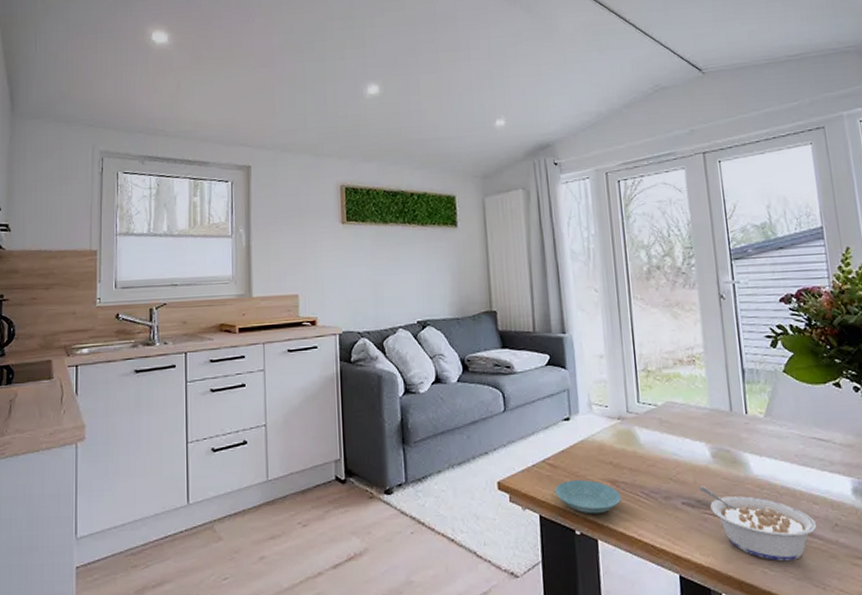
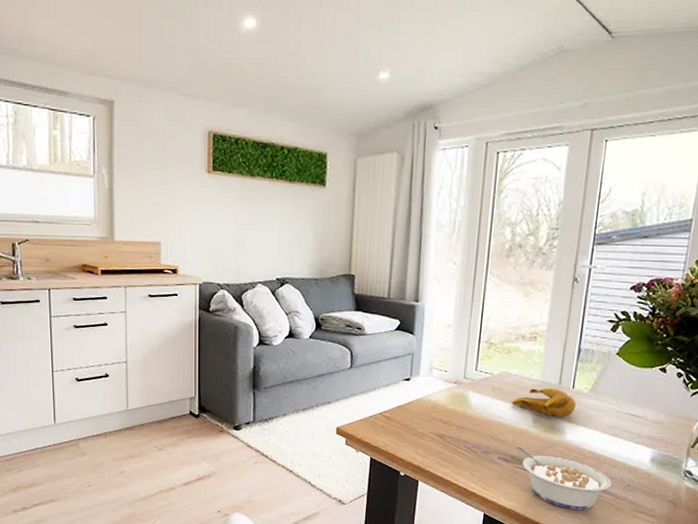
saucer: present [554,479,622,515] -> none [387,431,446,461]
banana: none [684,415,754,449] -> present [512,387,576,417]

